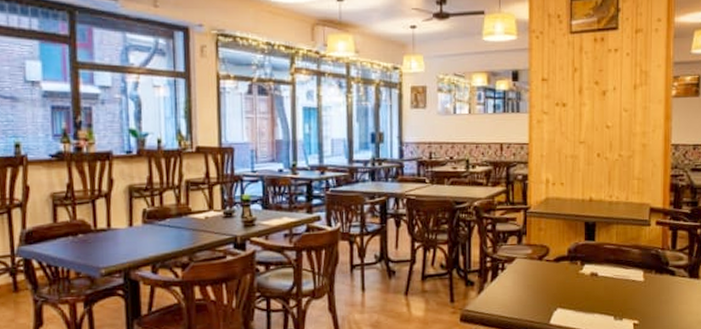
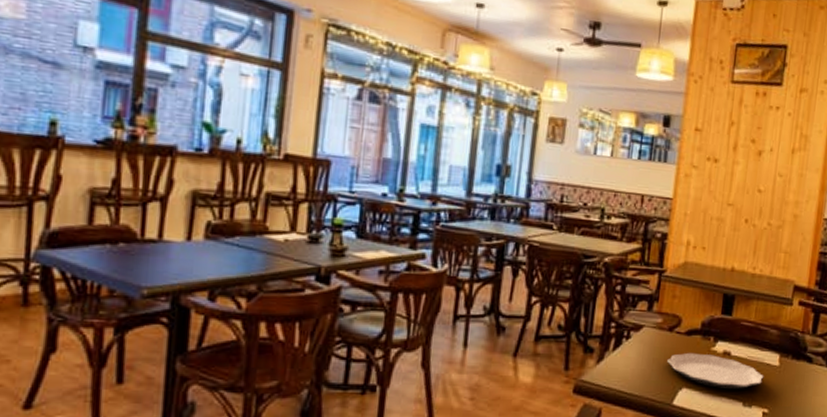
plate: none [540,276,631,306] -> present [667,352,764,389]

